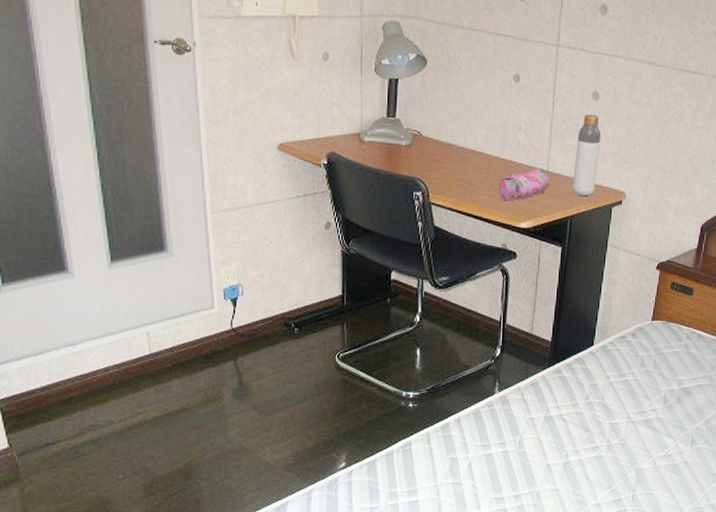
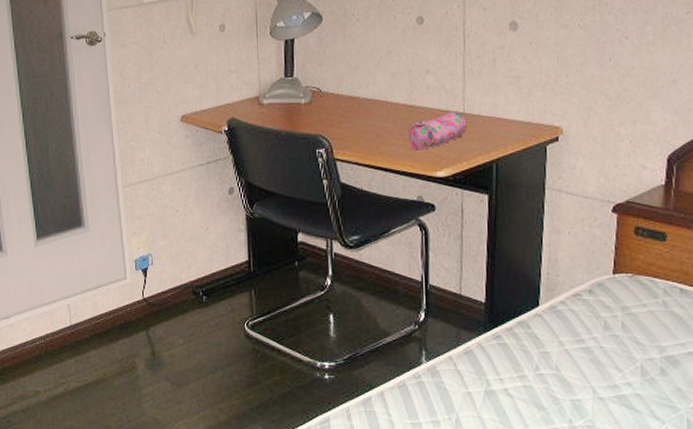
bottle: present [573,114,601,196] -> none [495,46,525,136]

